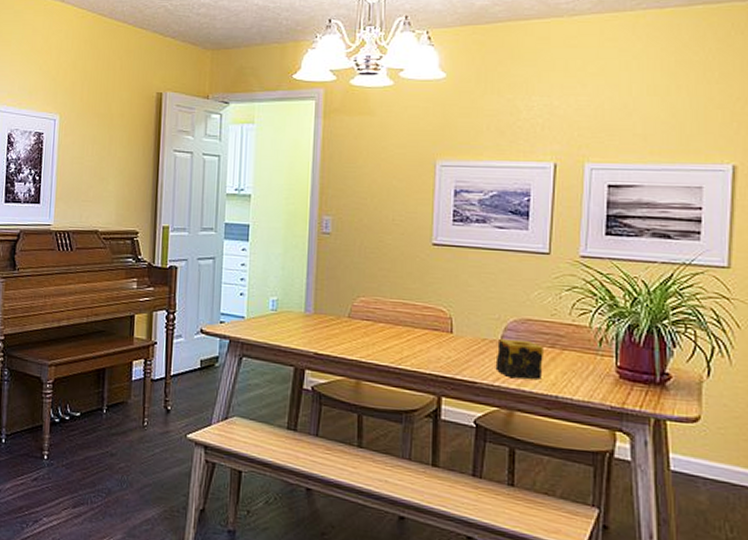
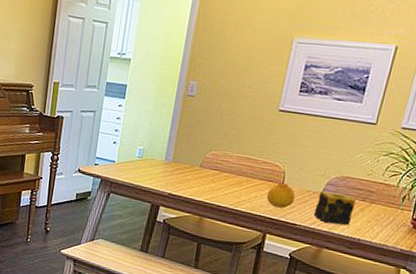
fruit: none [434,331,469,363] -> present [266,182,295,209]

